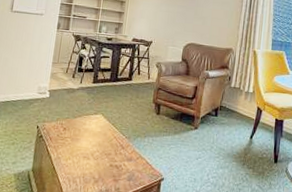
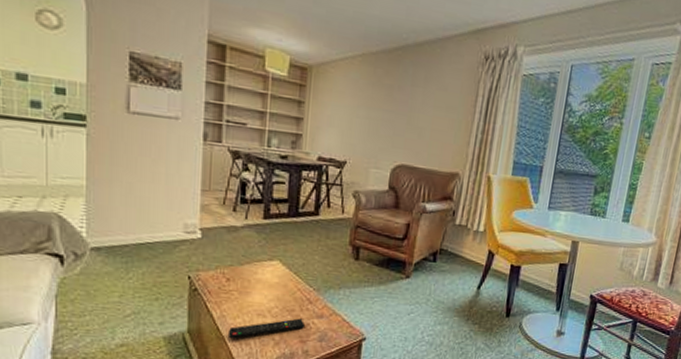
remote control: none [60,161,118,177] -> present [227,318,305,339]

